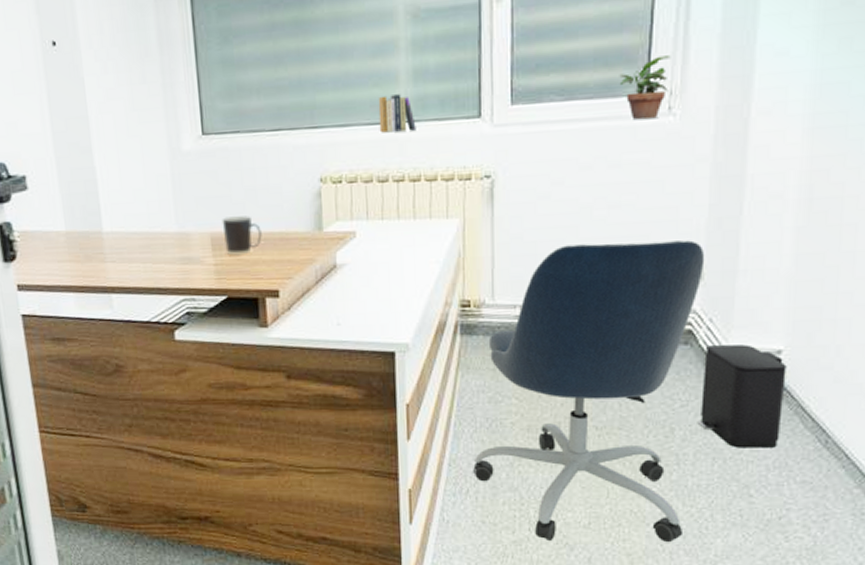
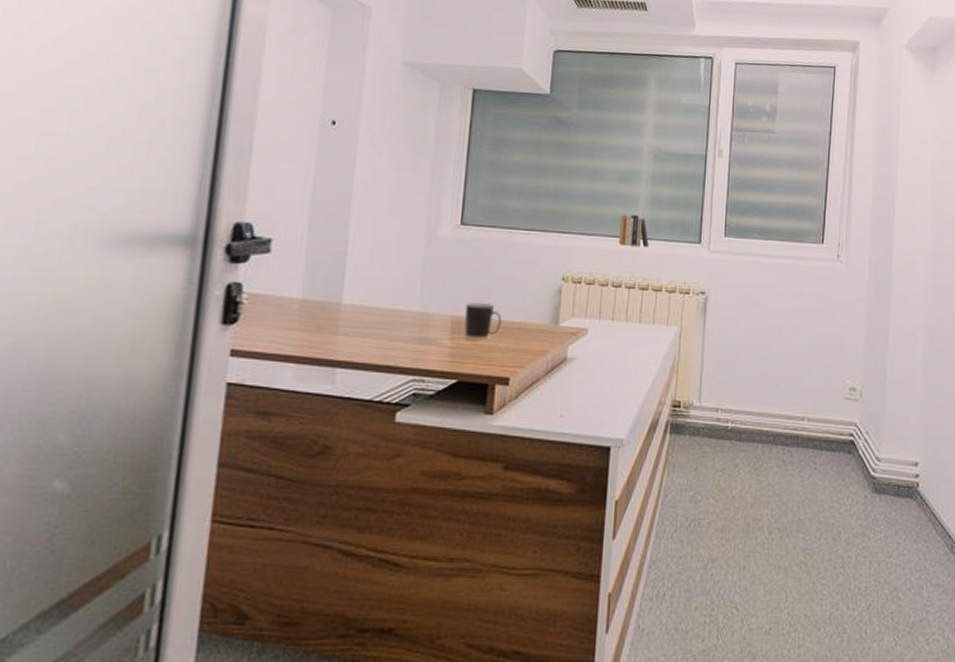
office chair: present [473,240,705,543] -> none [671,358,863,650]
potted plant: present [619,55,671,121] -> none [803,216,839,263]
pedal bin: present [697,344,787,448] -> none [858,456,922,552]

